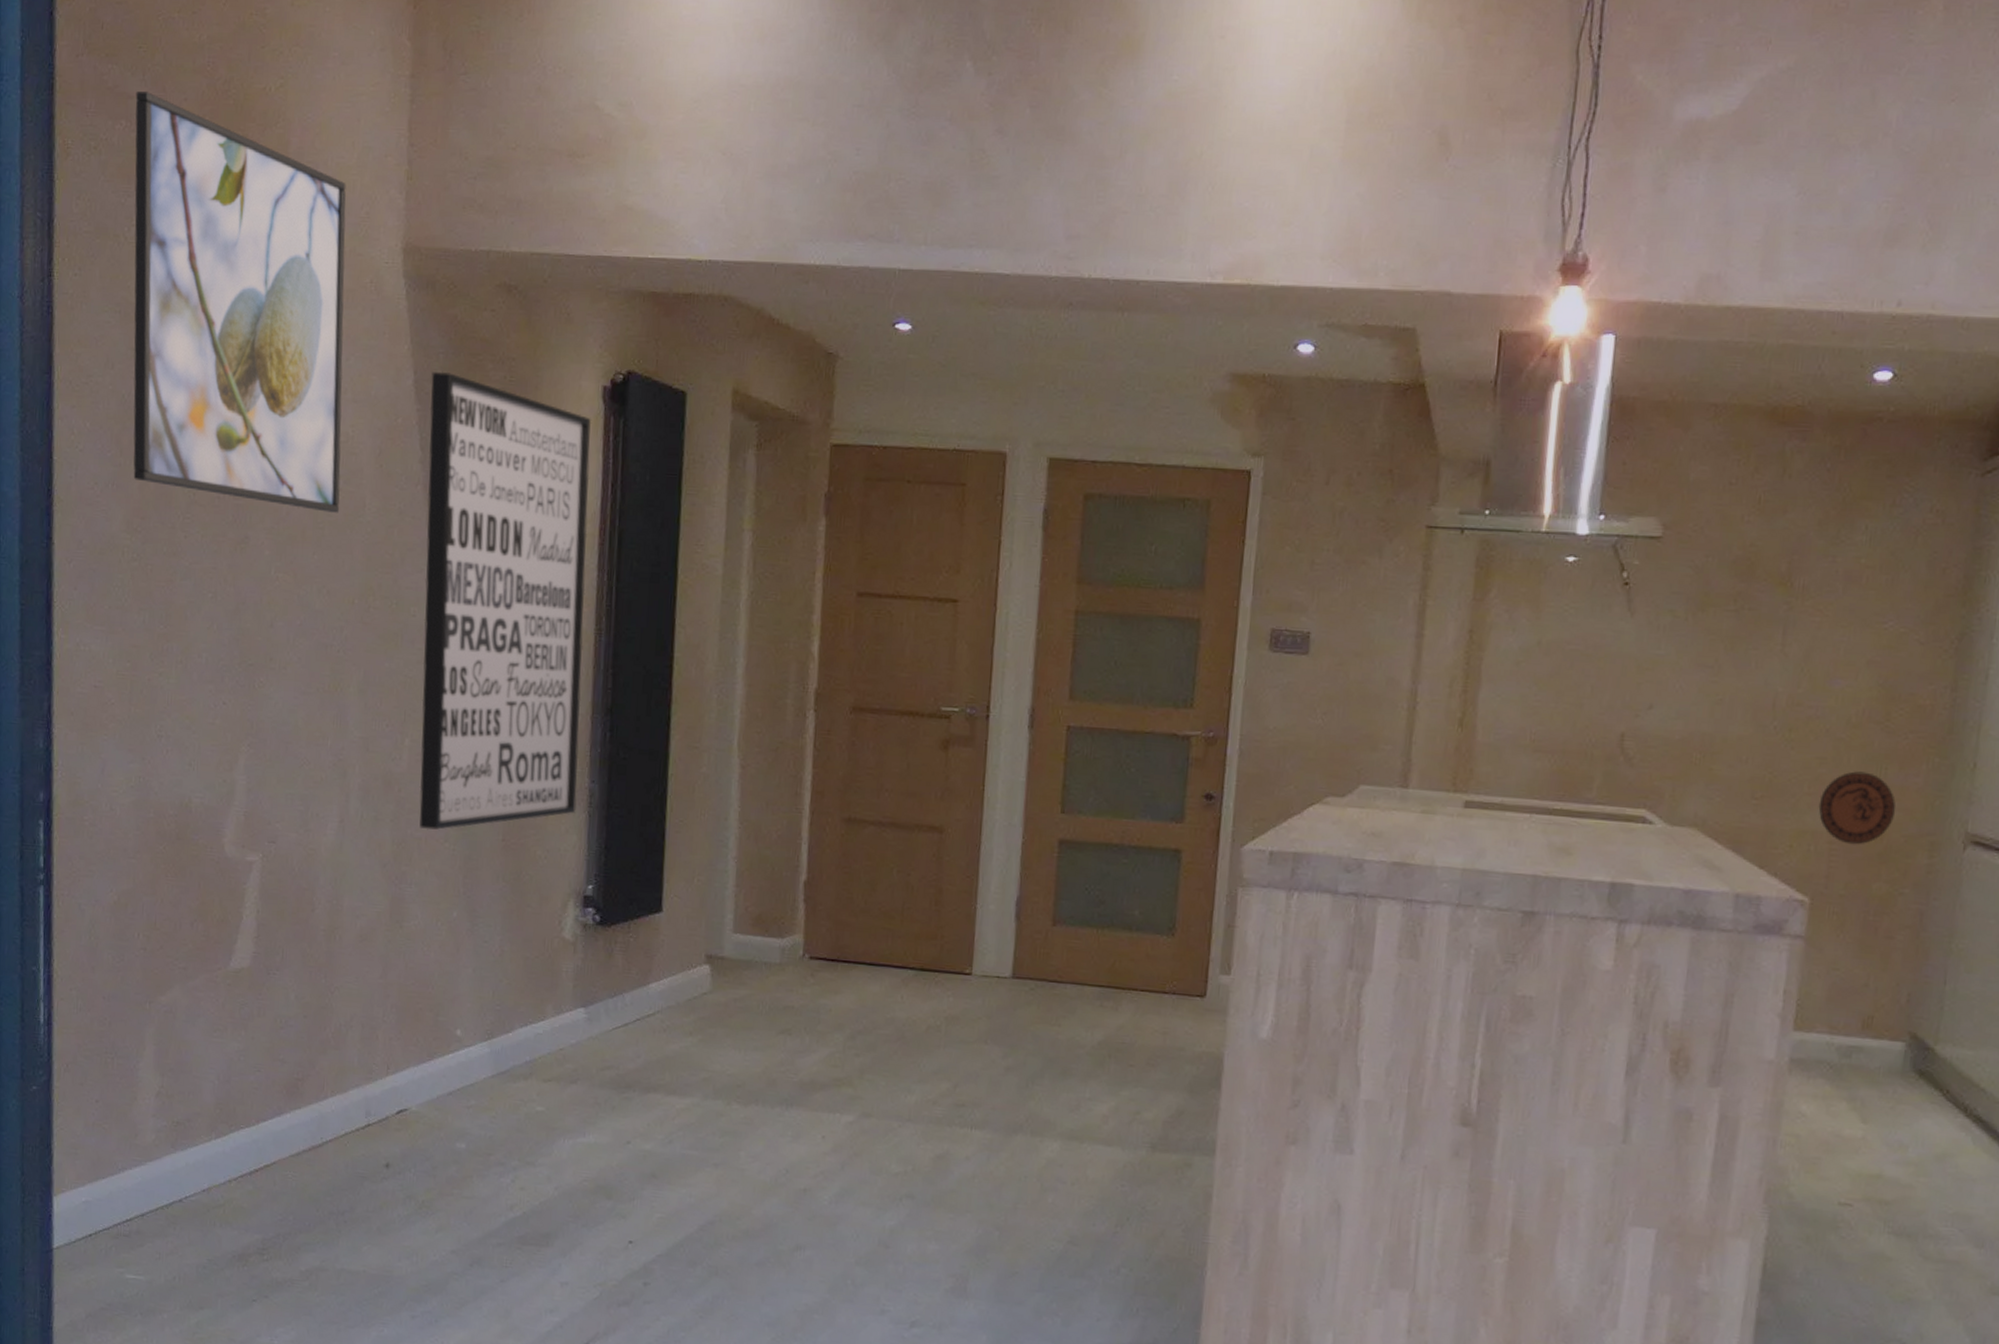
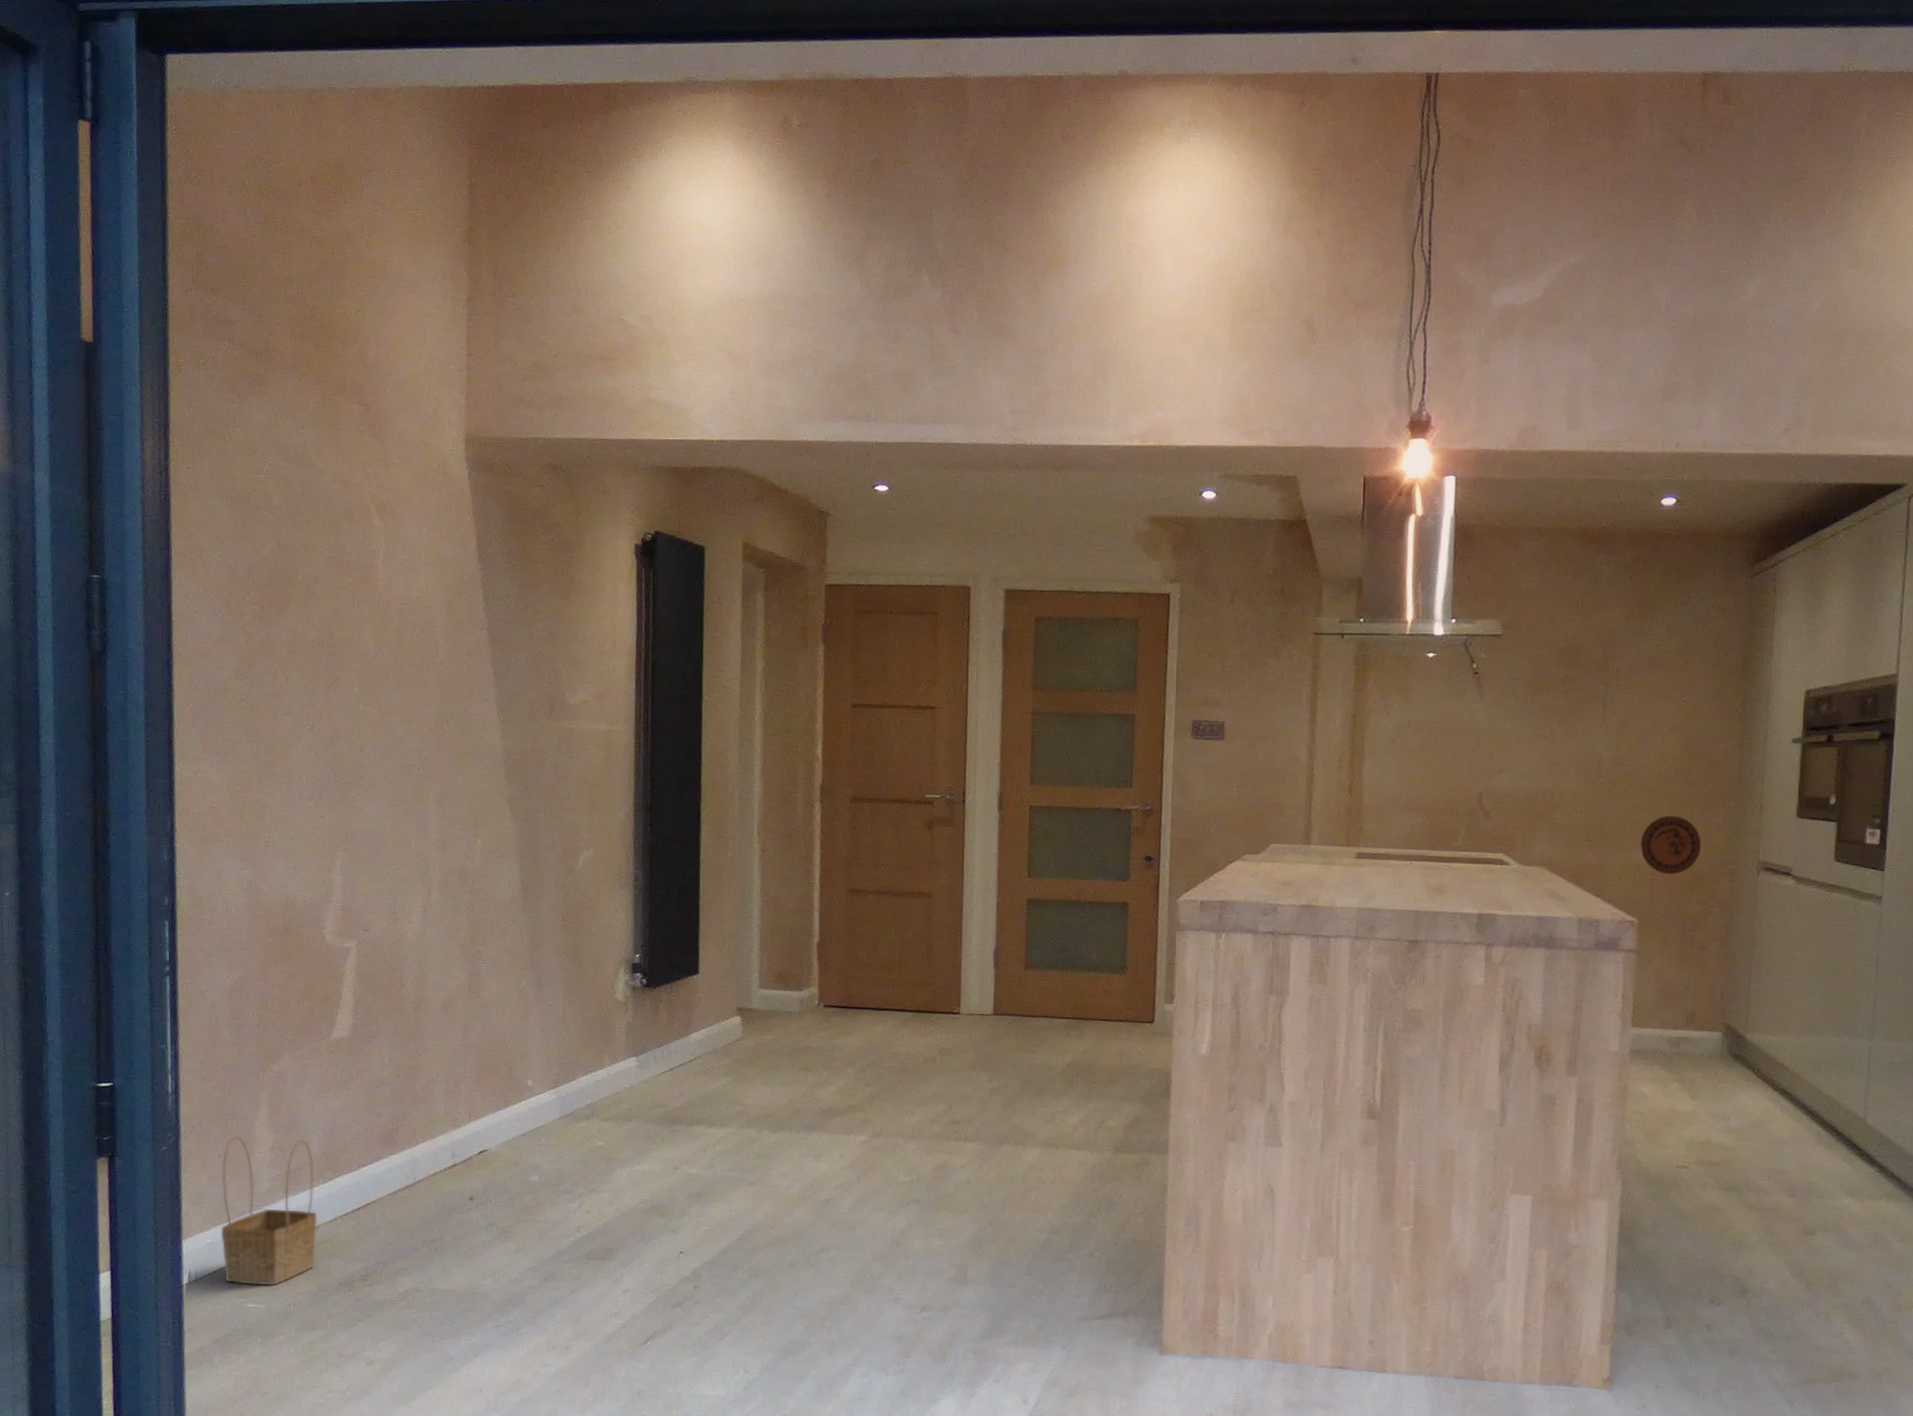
basket: none [97,1076,209,1256] -> present [220,1135,318,1286]
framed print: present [133,91,346,513] -> none [236,318,417,656]
wall art: present [419,371,592,830] -> none [490,536,627,915]

